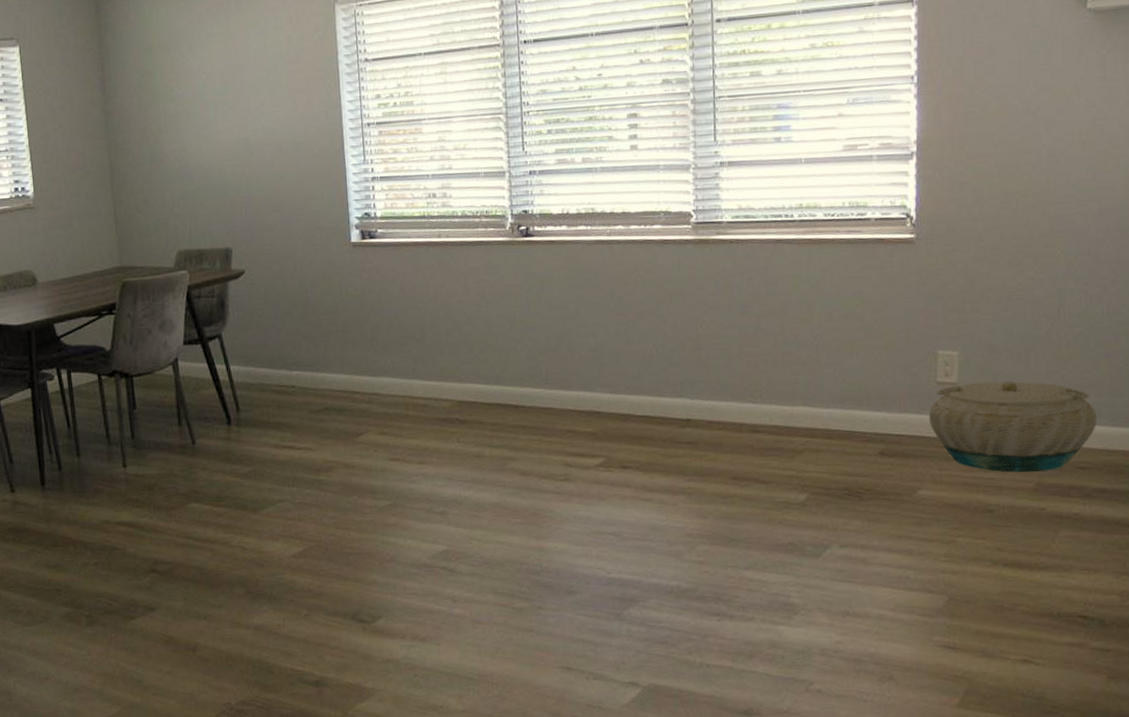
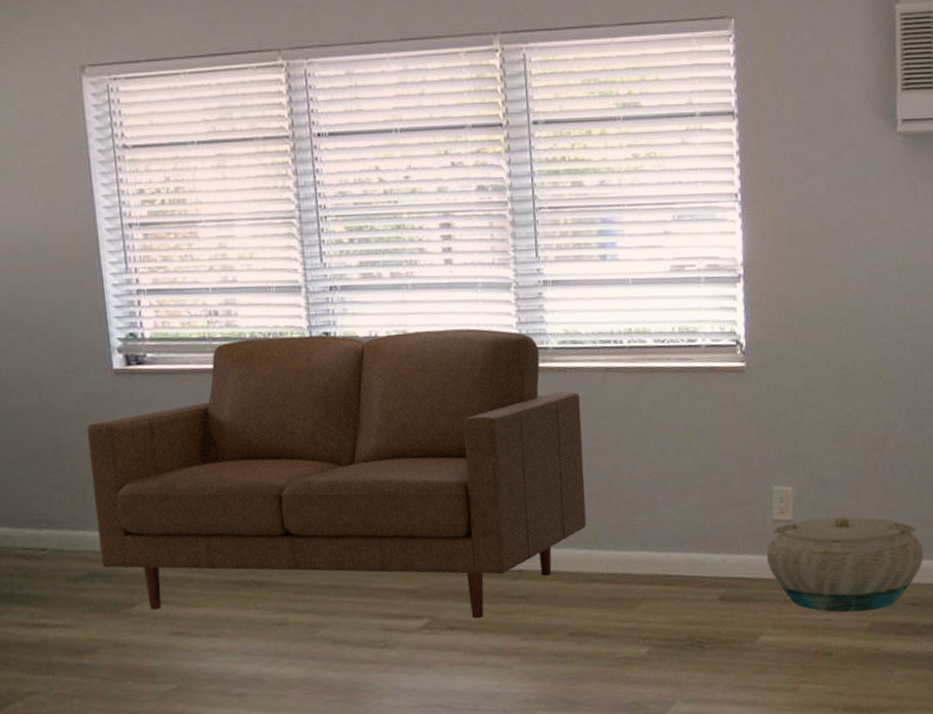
sofa: none [329,205,752,460] -> present [87,328,587,619]

